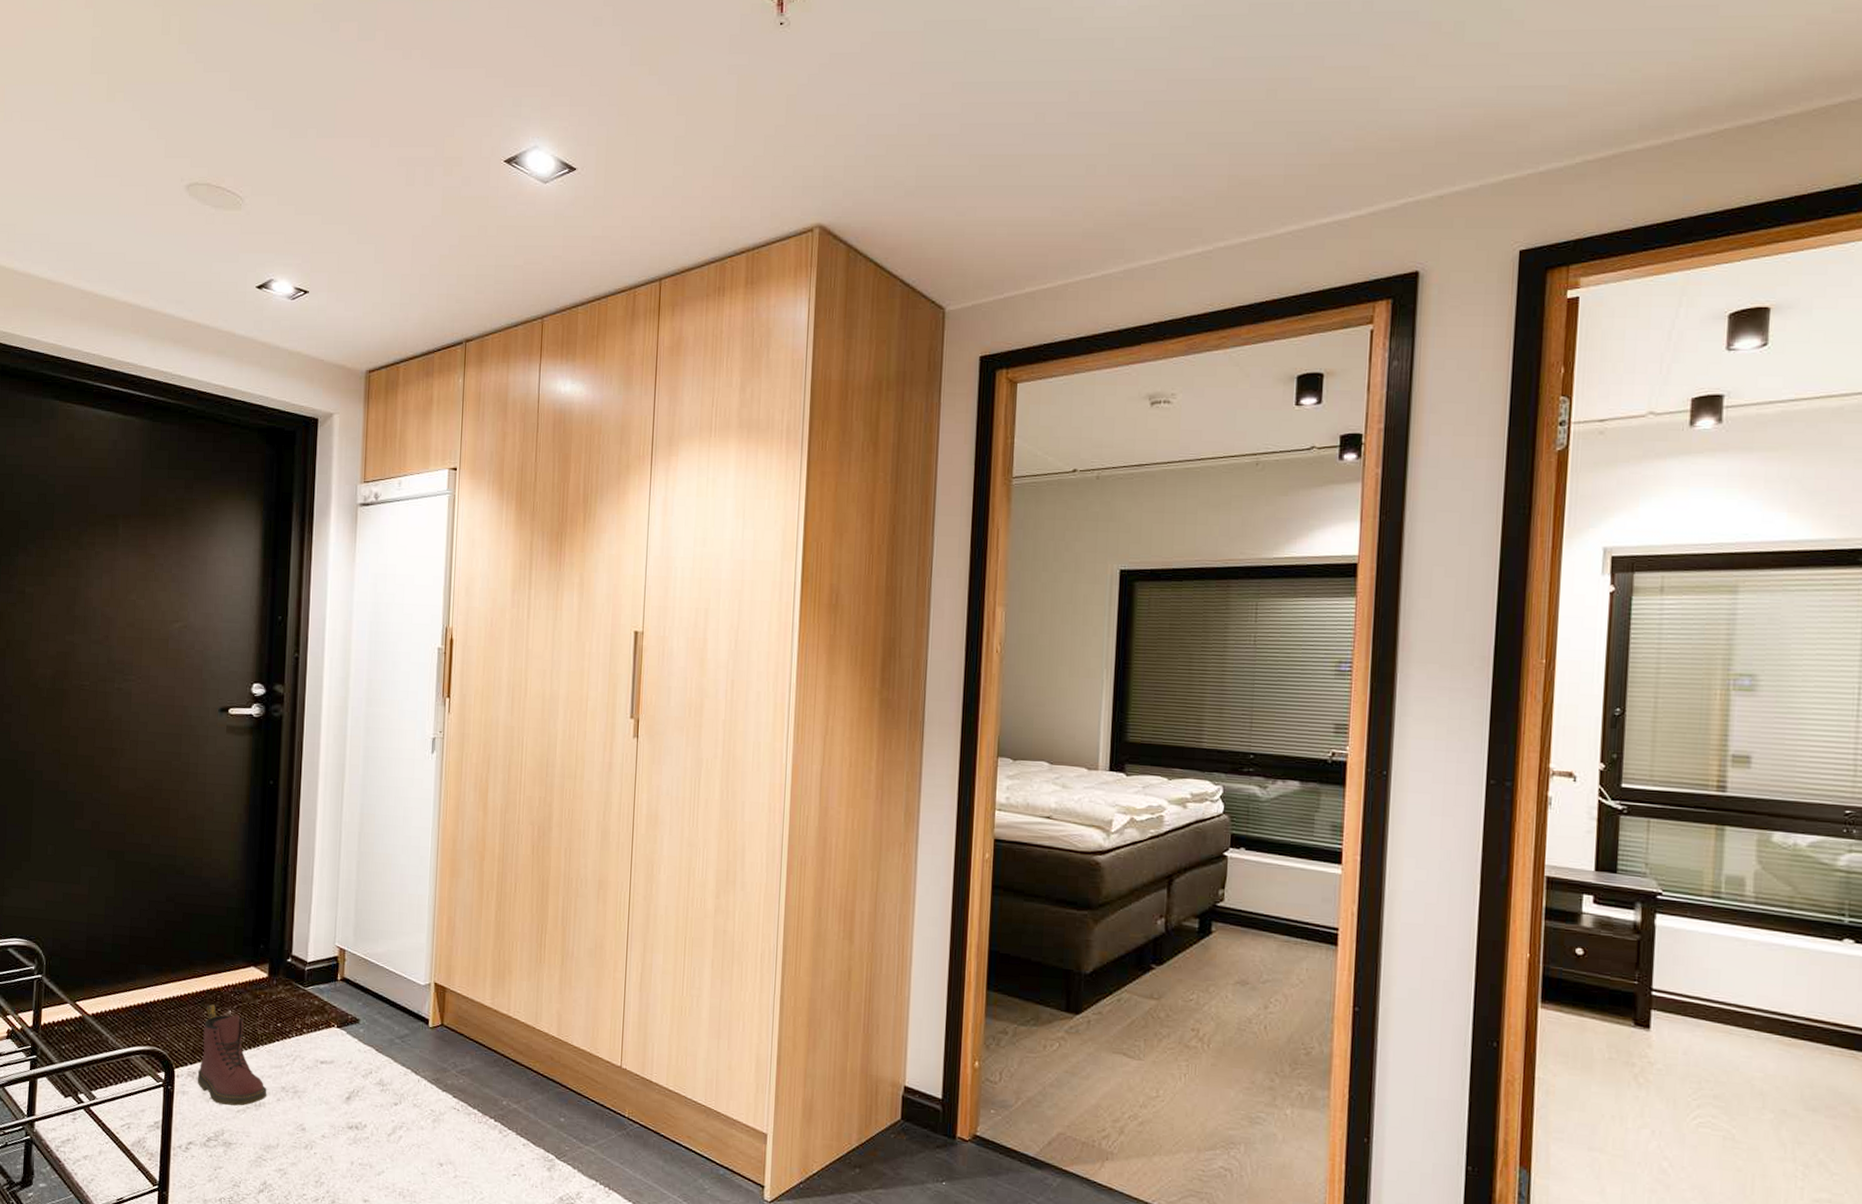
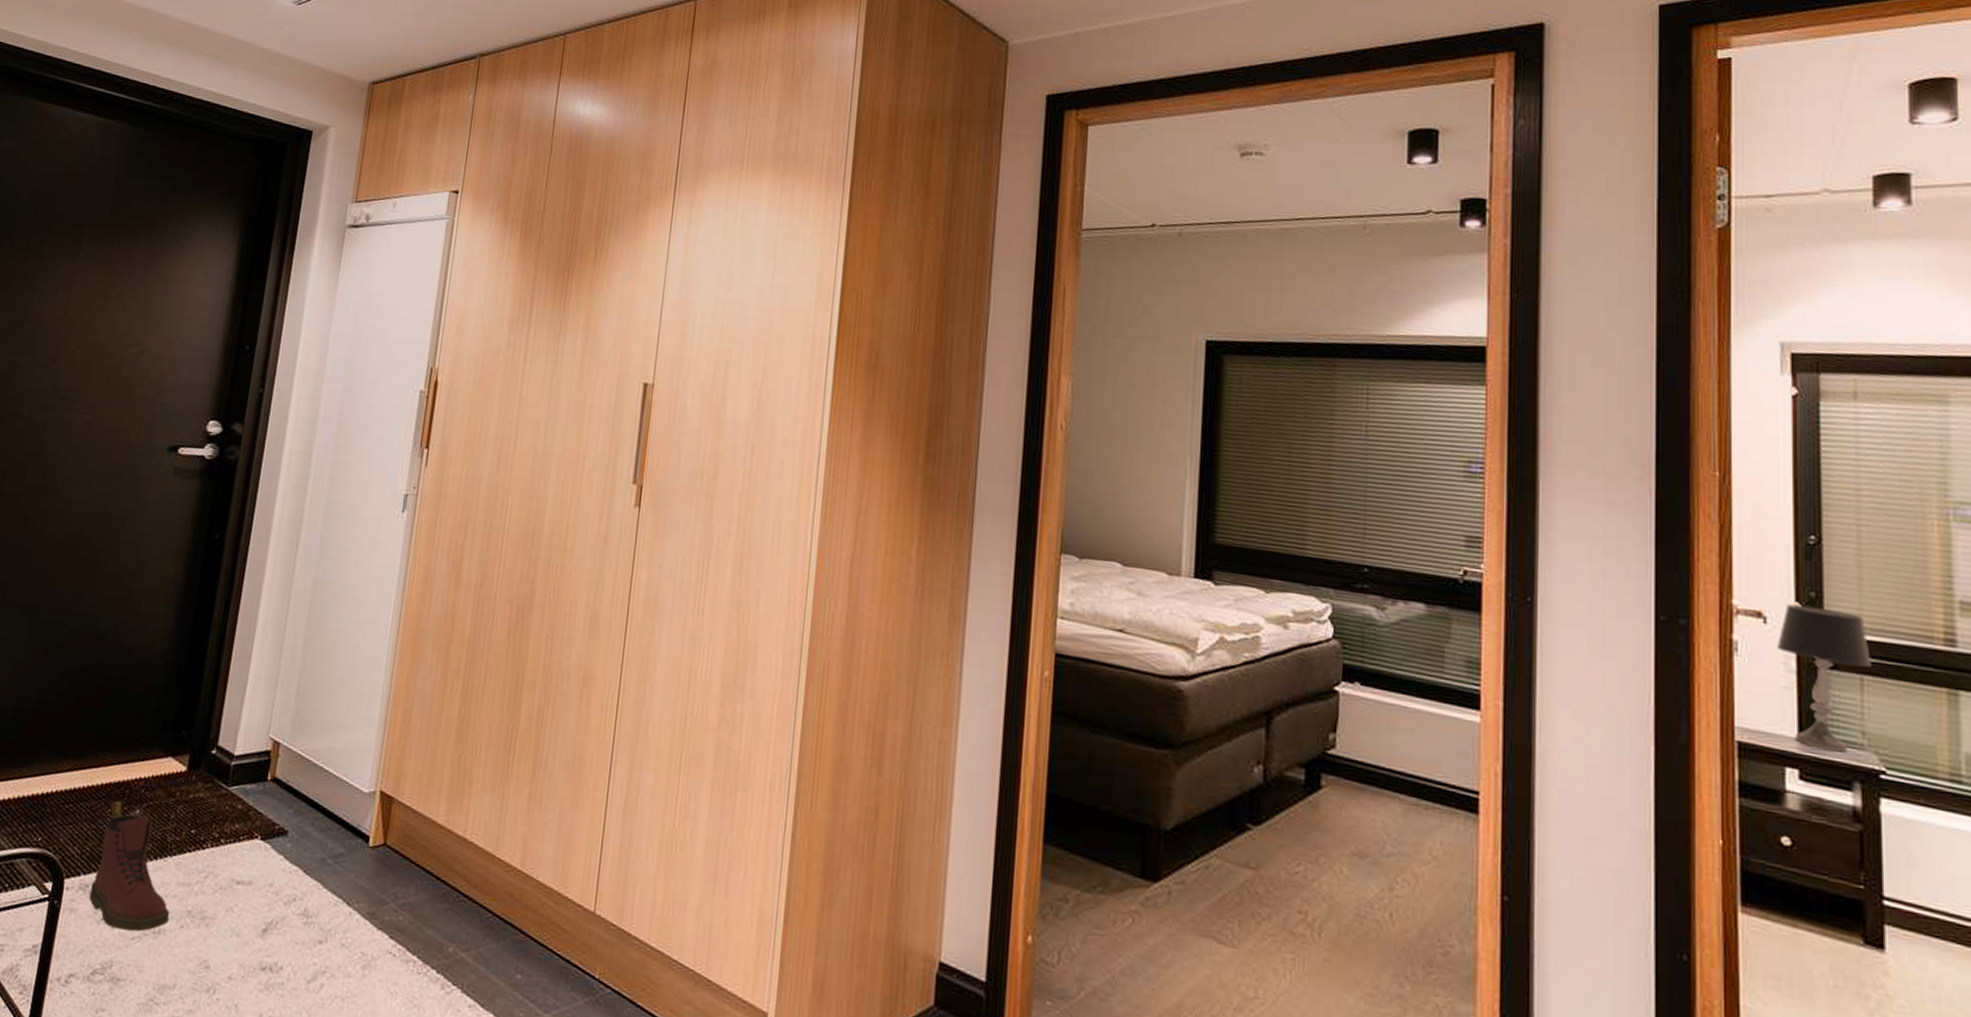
table lamp: none [1582,765,1657,880] -> present [1775,604,1871,753]

